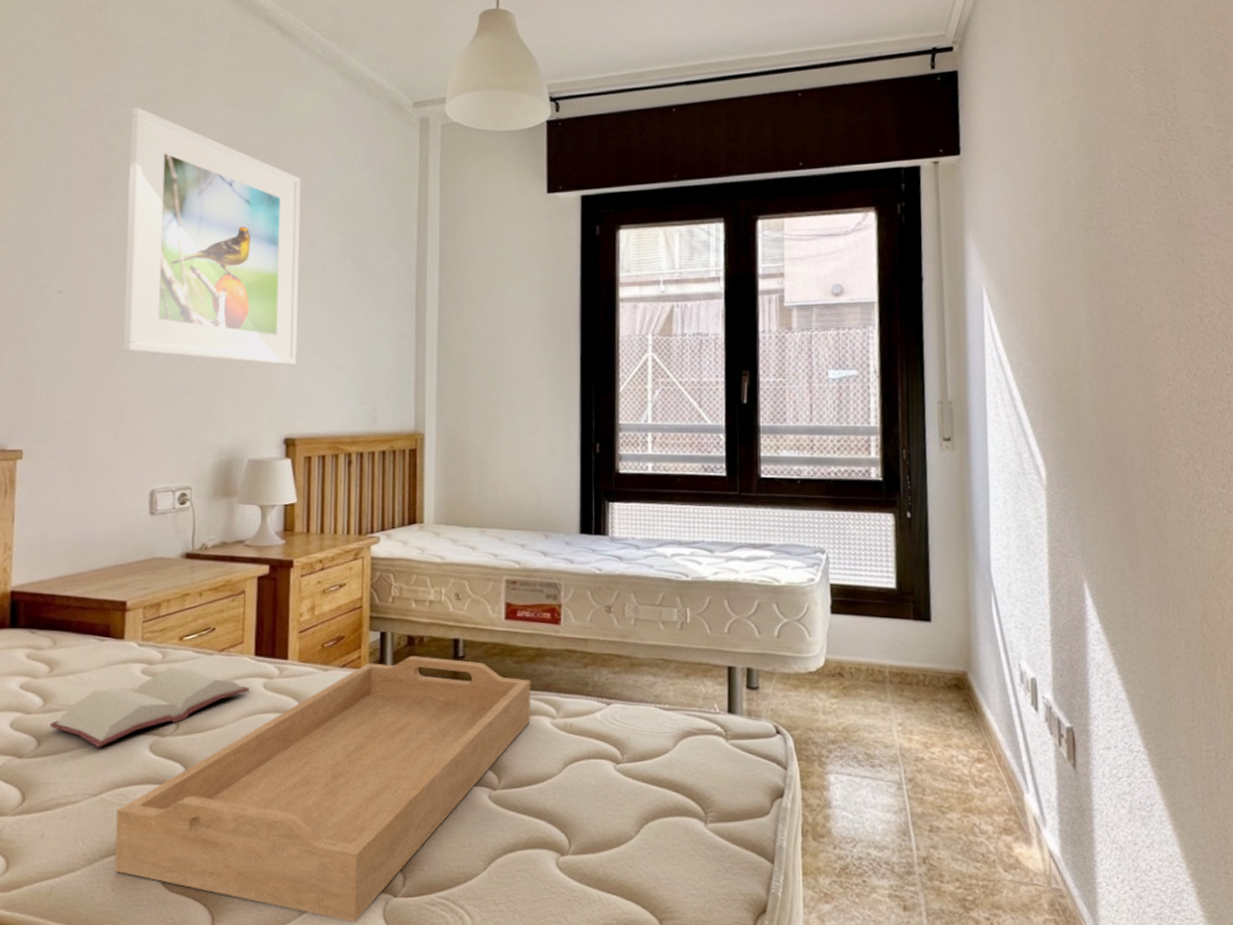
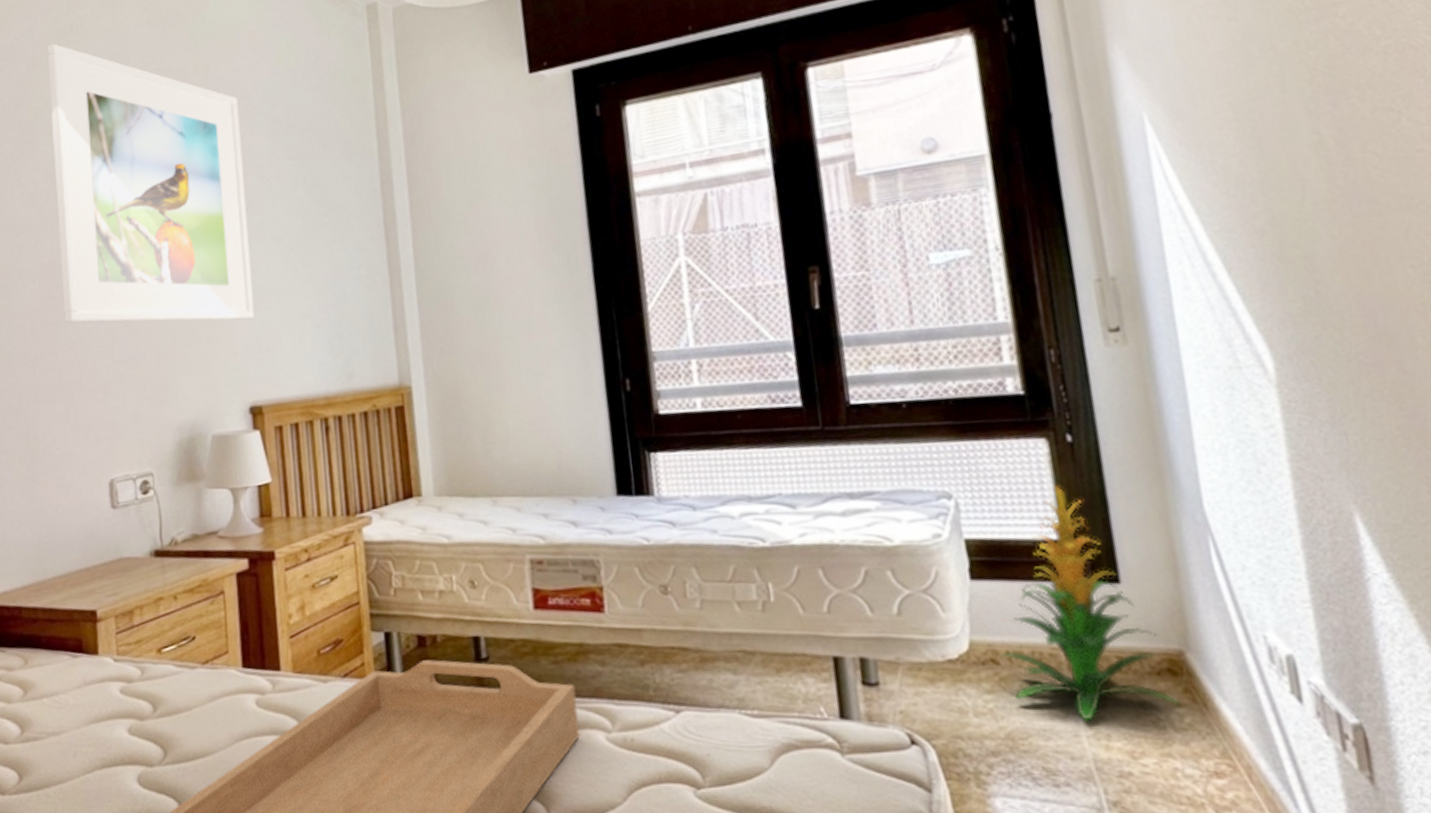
hardback book: present [49,667,249,748] -> none [29,684,241,782]
indoor plant: none [846,548,961,720] -> present [1001,484,1180,721]

